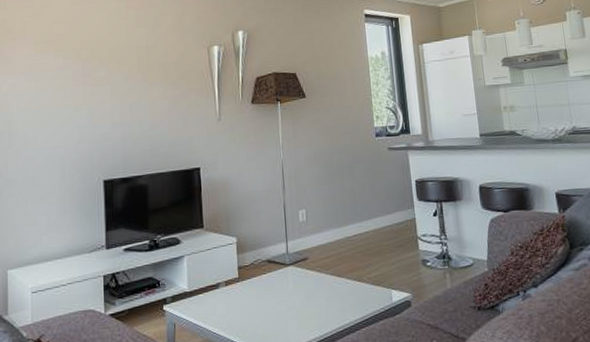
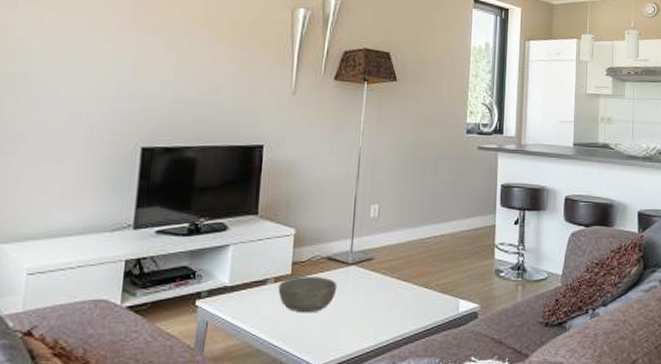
bowl: none [229,278,280,311] -> present [278,277,338,313]

